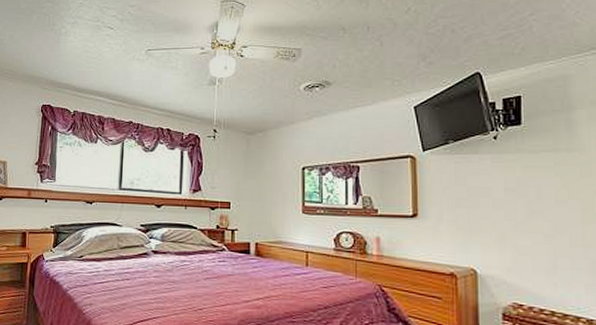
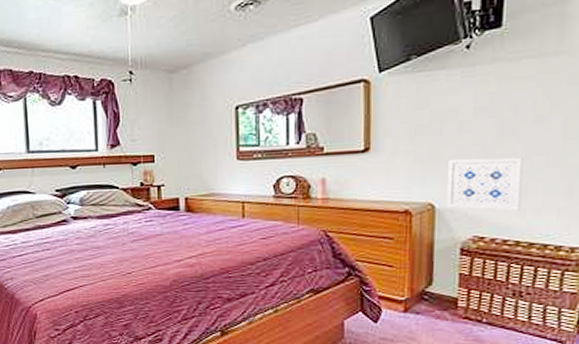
wall art: none [486,230,553,283] -> present [447,157,523,211]

